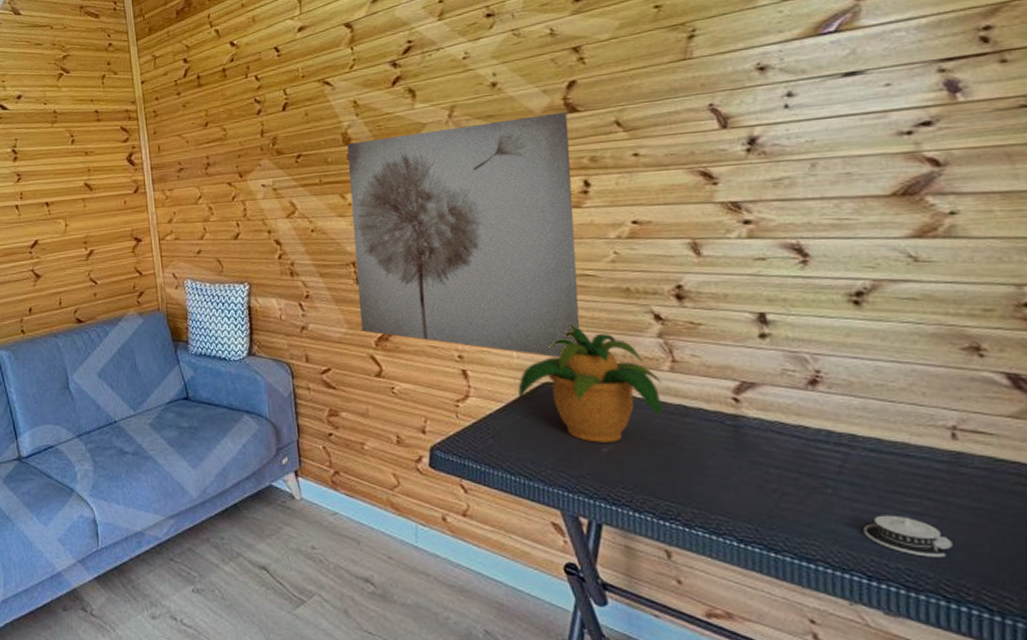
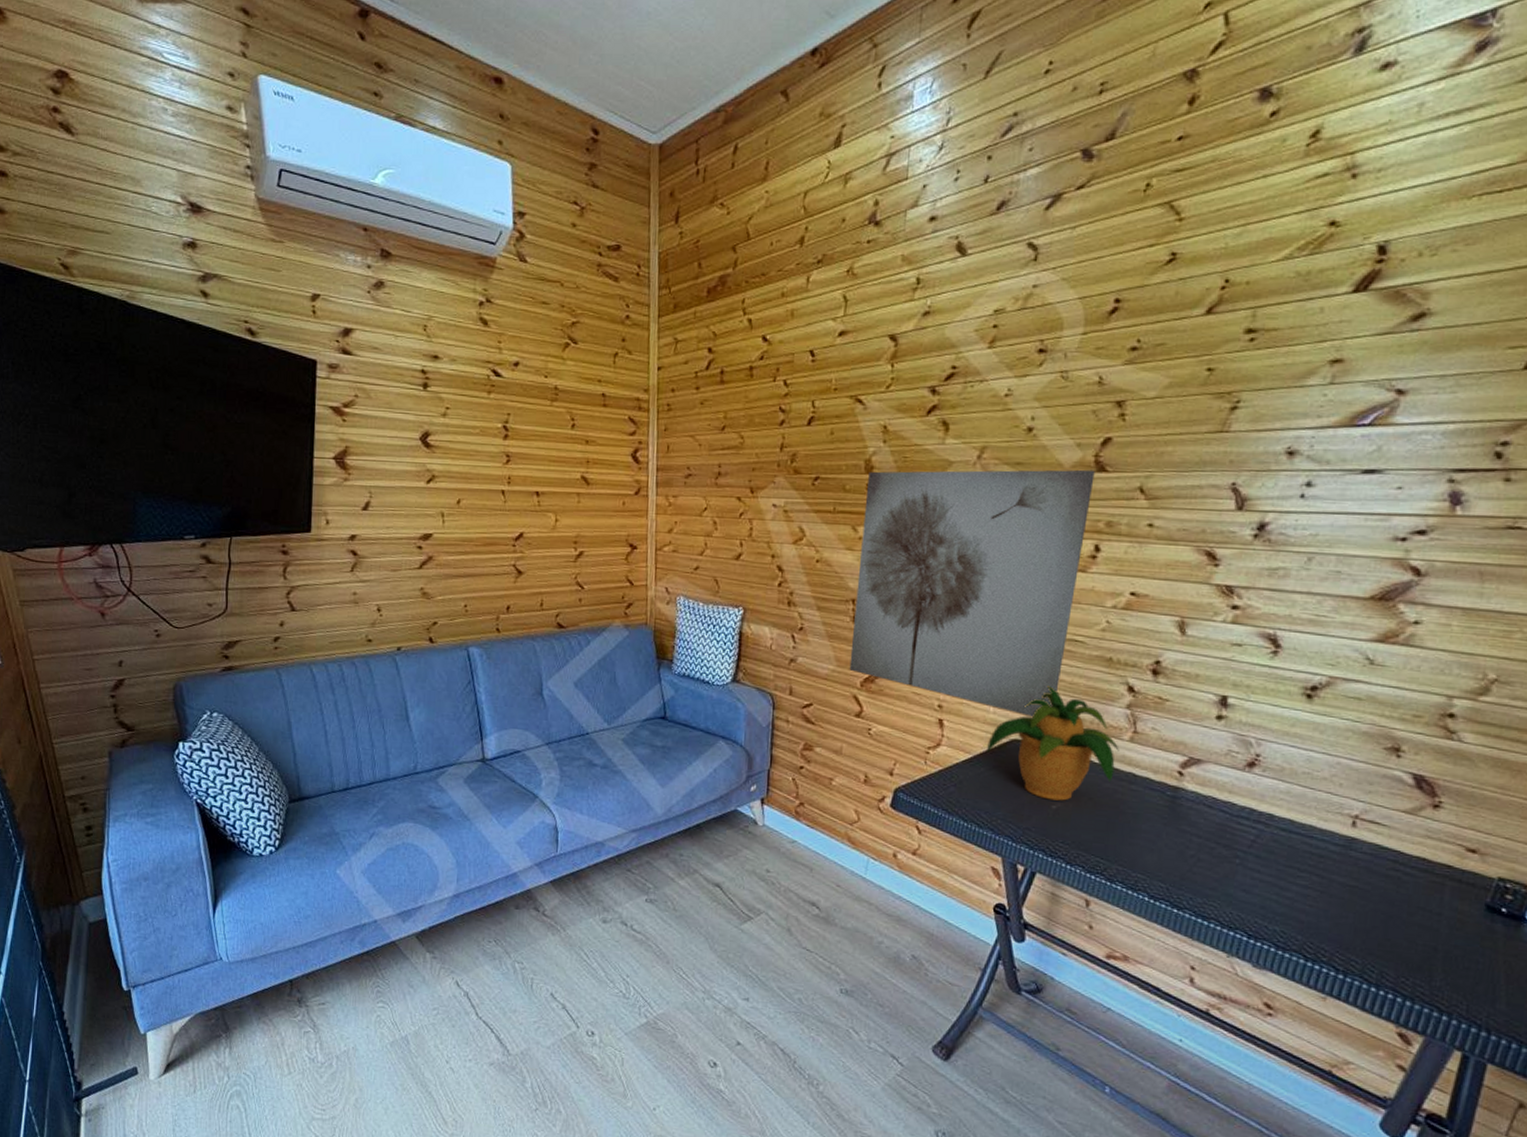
architectural model: present [863,515,953,558] -> none [1256,885,1324,925]

